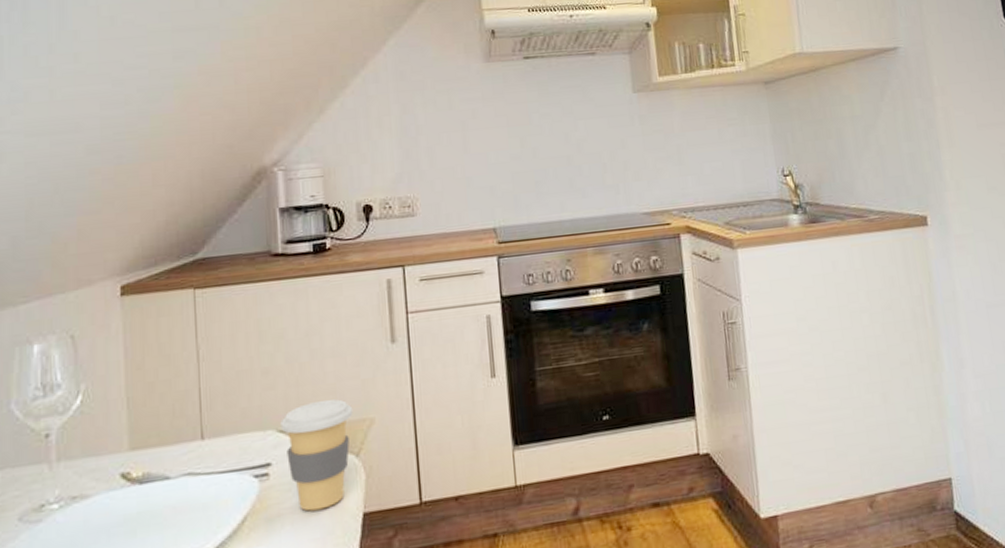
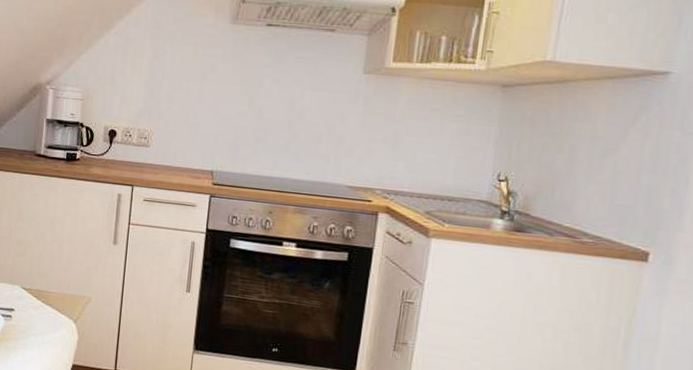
coffee cup: present [280,399,354,511] -> none [24,273,77,353]

